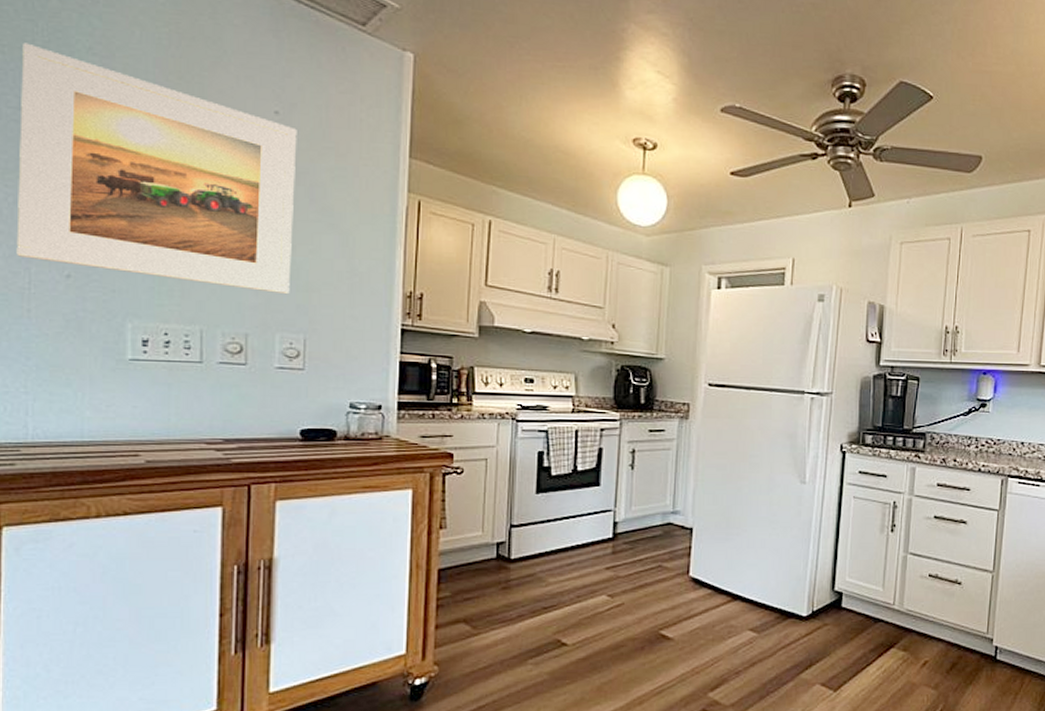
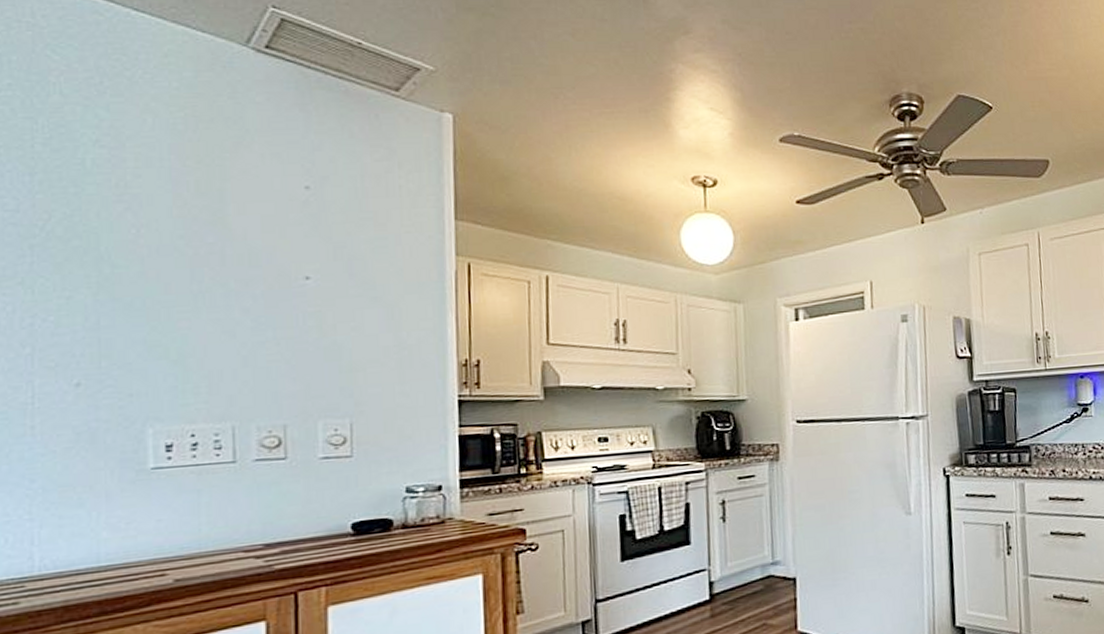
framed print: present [16,42,297,295] -> none [17,141,332,378]

